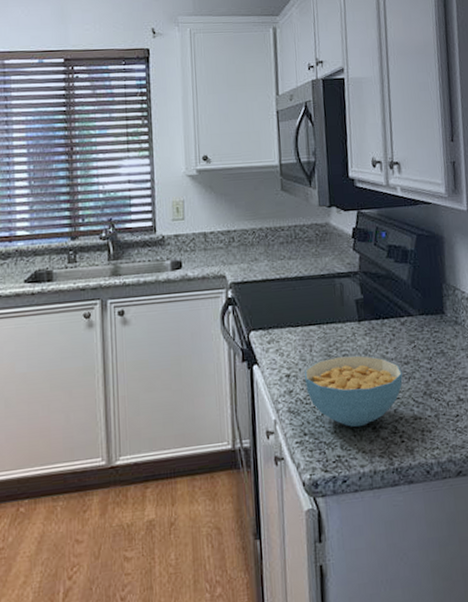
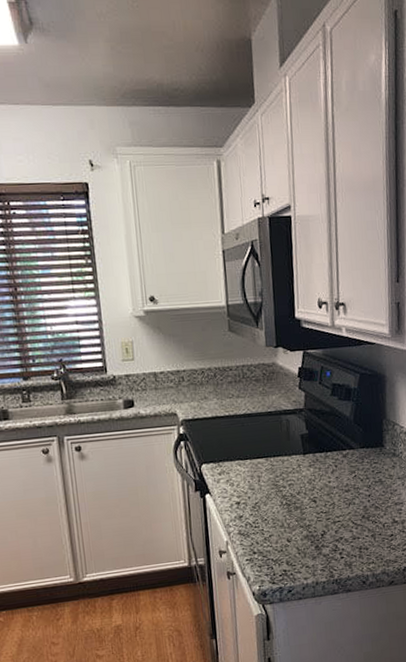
cereal bowl: present [305,355,403,427] -> none [253,484,343,546]

